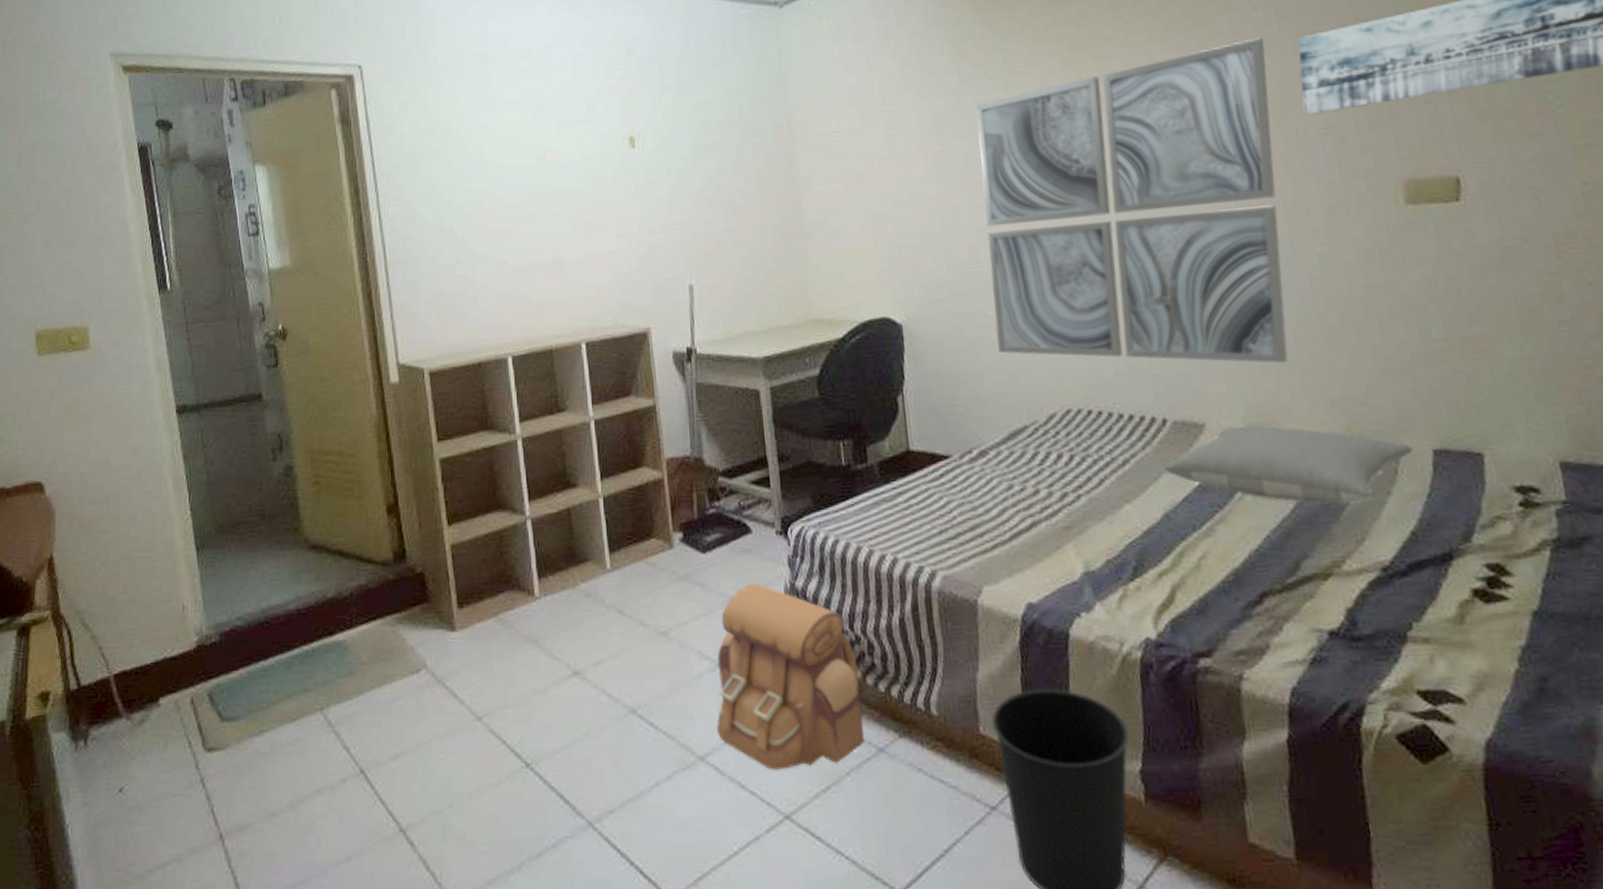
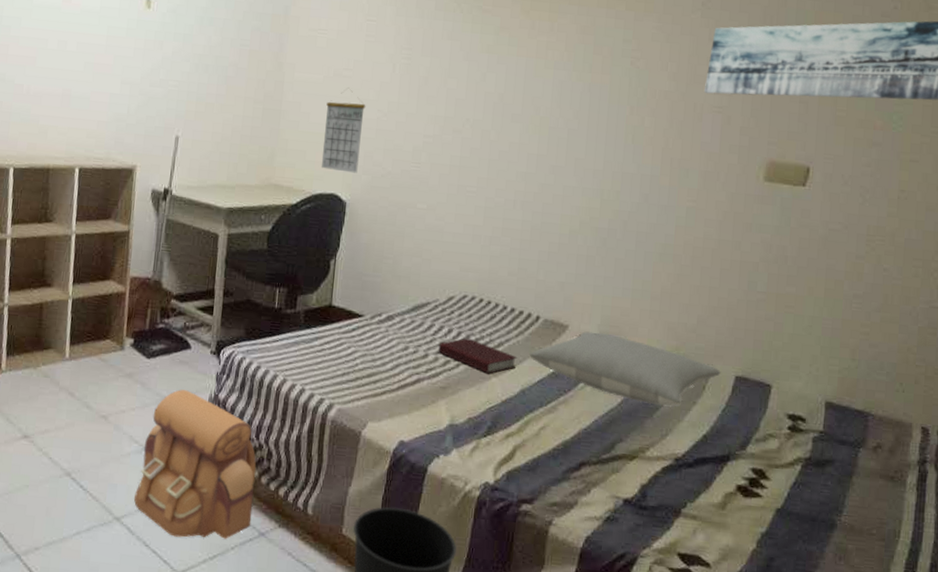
calendar: none [856,194,908,291] -> present [321,90,366,173]
wall art: present [976,37,1288,364] -> none [420,21,688,289]
book: none [1049,461,1151,502] -> present [438,338,517,374]

